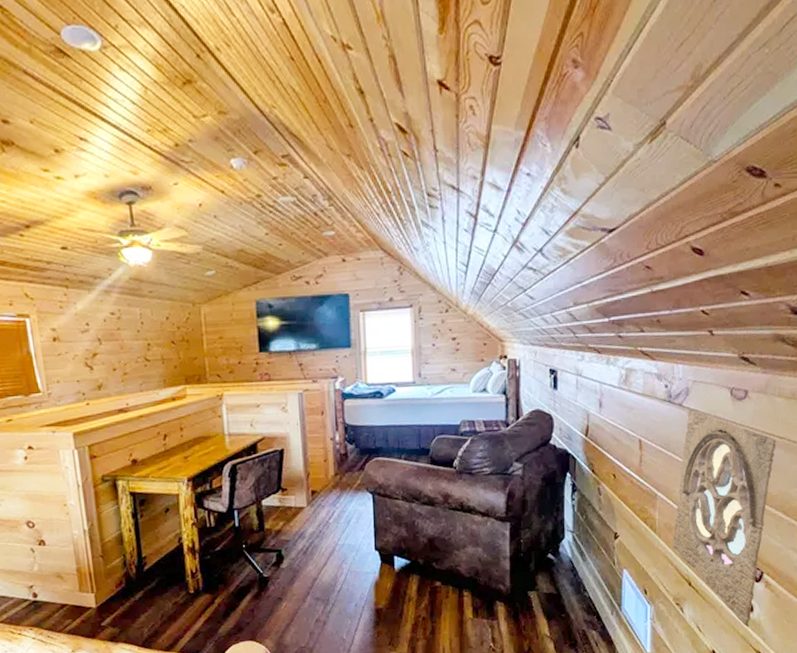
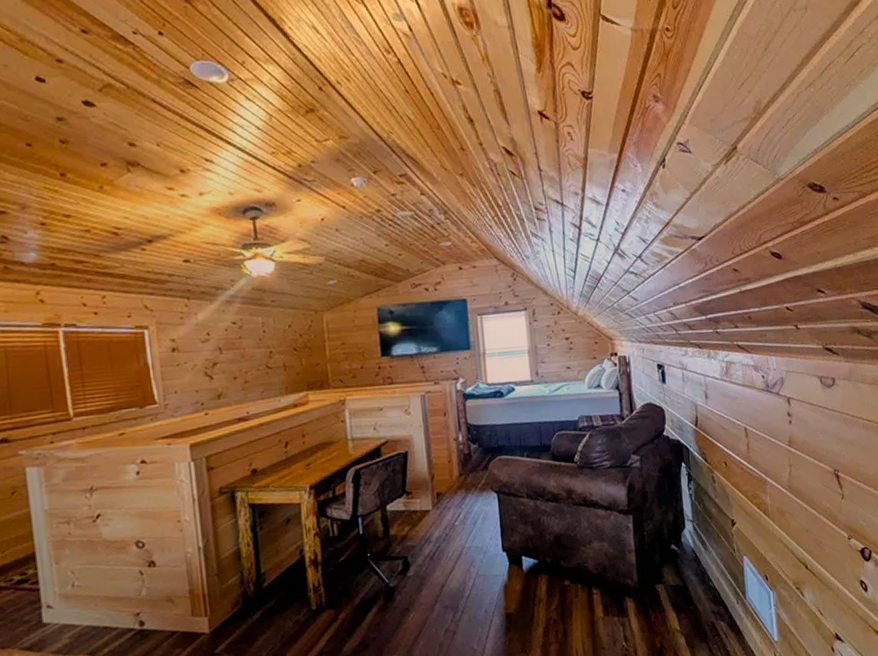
wall ornament: present [673,409,777,628] -> none [785,397,867,608]

